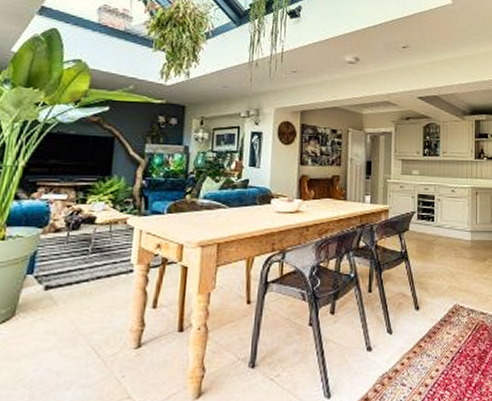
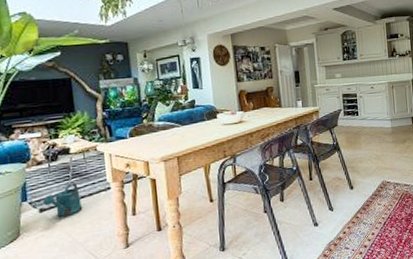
watering can: none [51,259,97,300] -> present [43,182,83,218]

